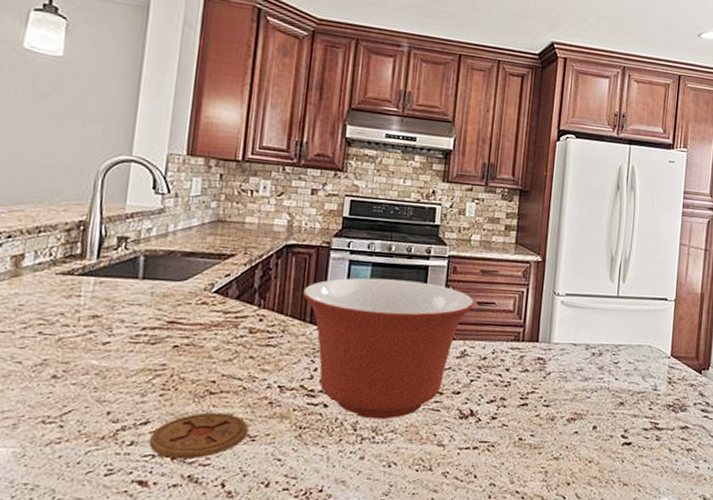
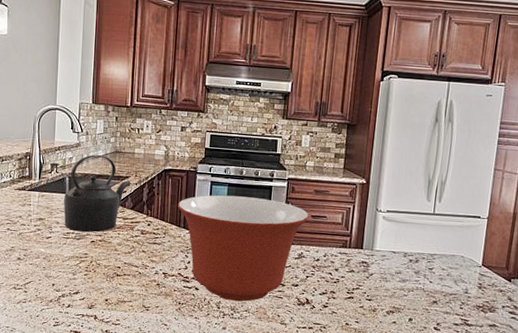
kettle: none [132,224,237,333] -> present [64,155,131,232]
coaster: present [149,412,248,459] -> none [80,288,144,319]

